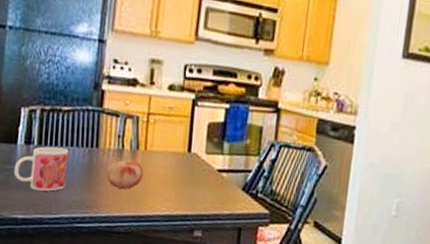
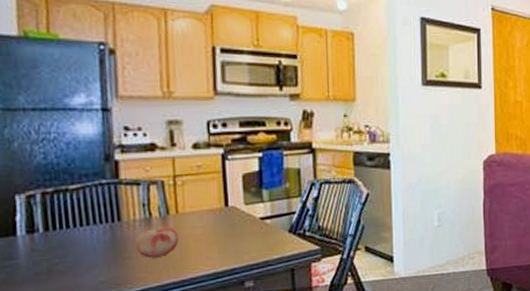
mug: present [14,146,69,192] -> none [17,229,87,281]

